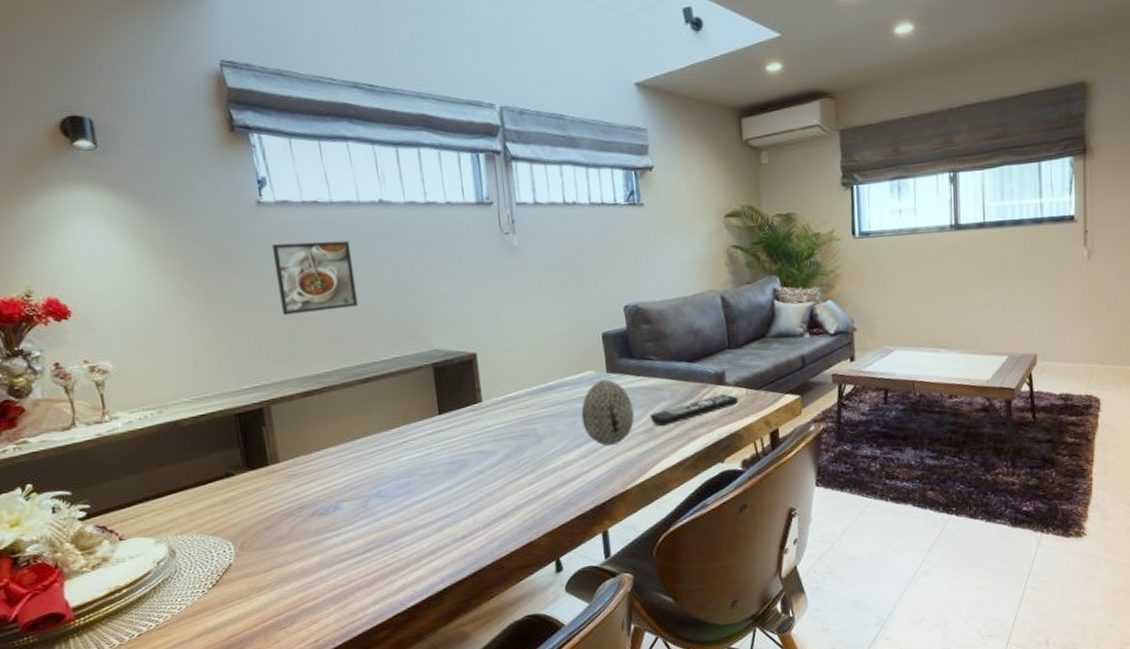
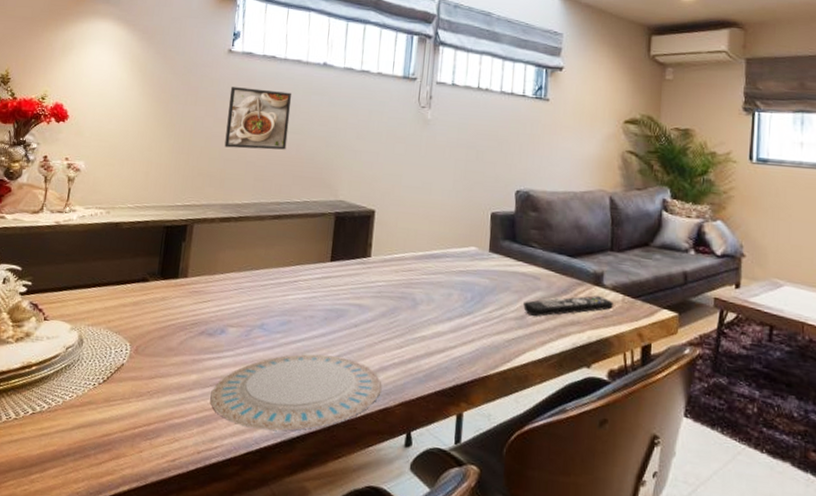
plate: none [339,505,522,593] -> present [210,354,382,431]
decorative egg: present [581,379,634,446] -> none [457,257,509,326]

